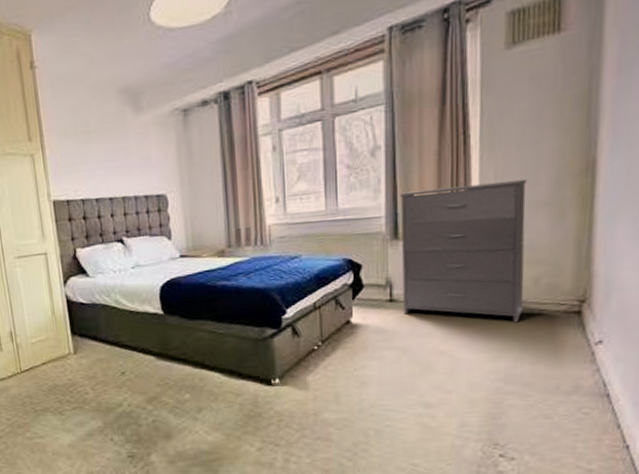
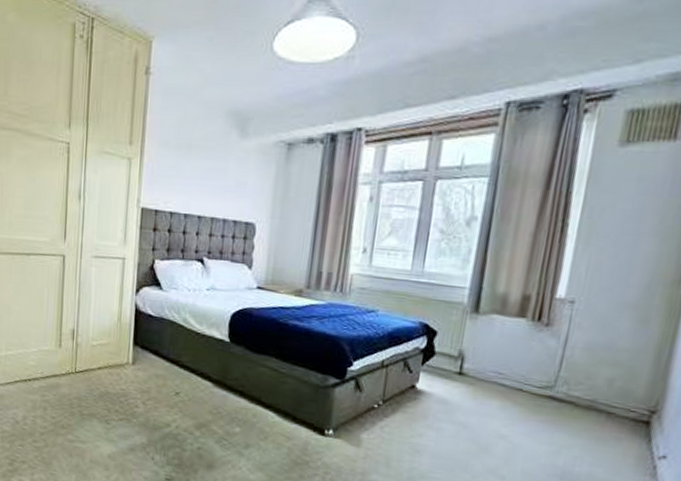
dresser: present [399,180,527,323] -> none [470,267,618,421]

